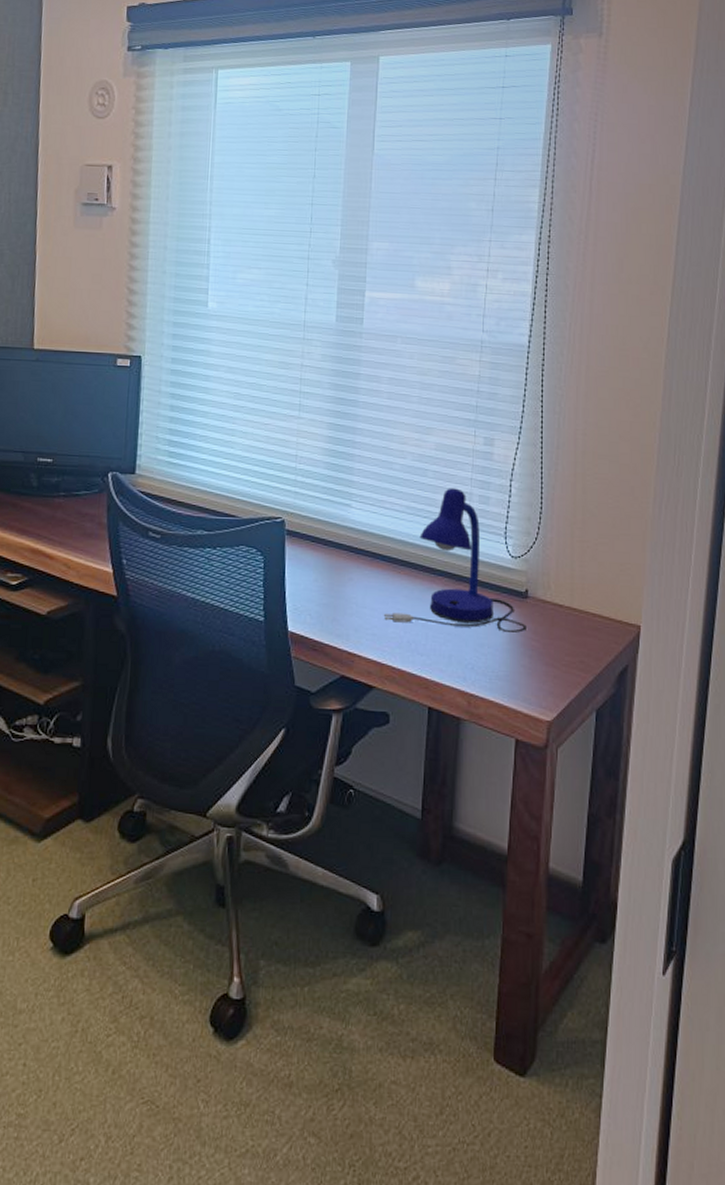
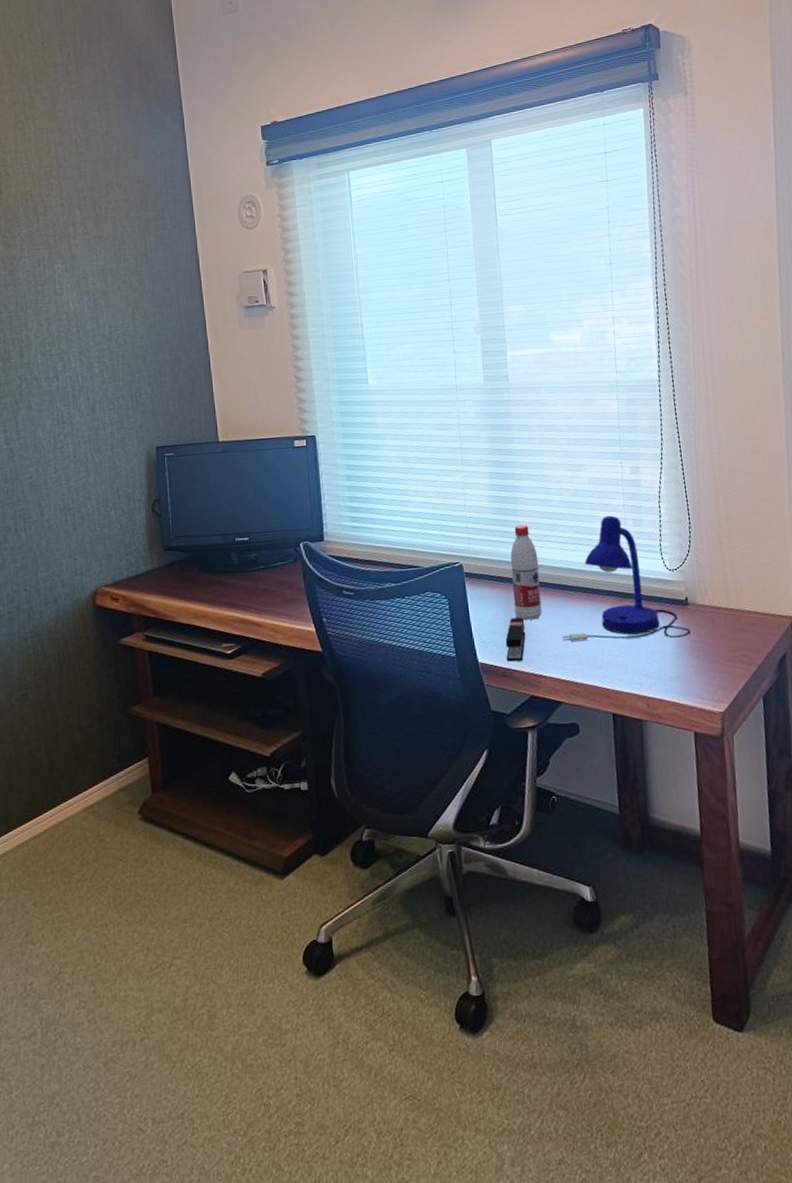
stapler: none [319,587,345,635] -> present [505,617,526,662]
water bottle: none [336,485,369,592] -> present [510,524,542,621]

